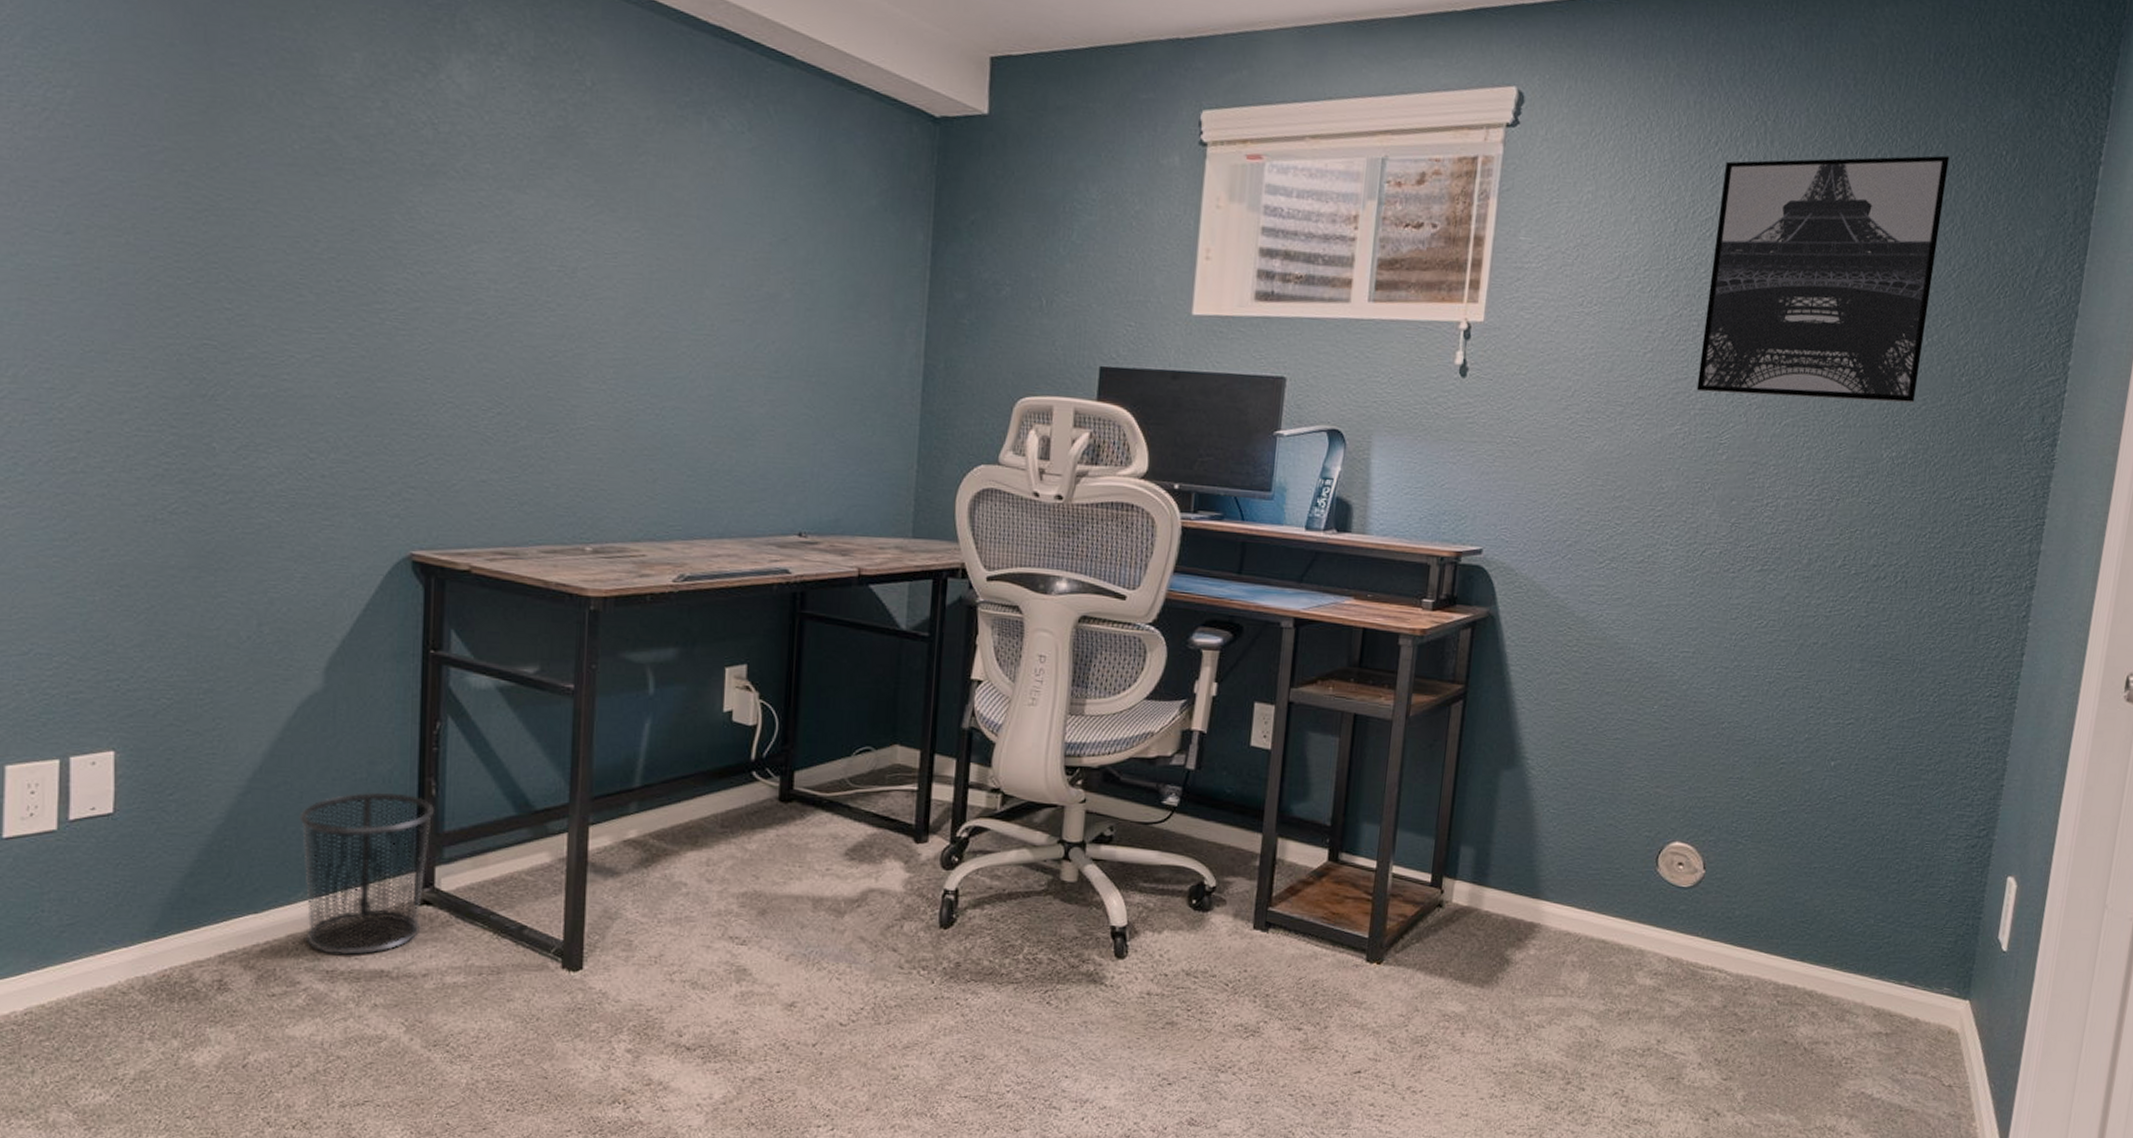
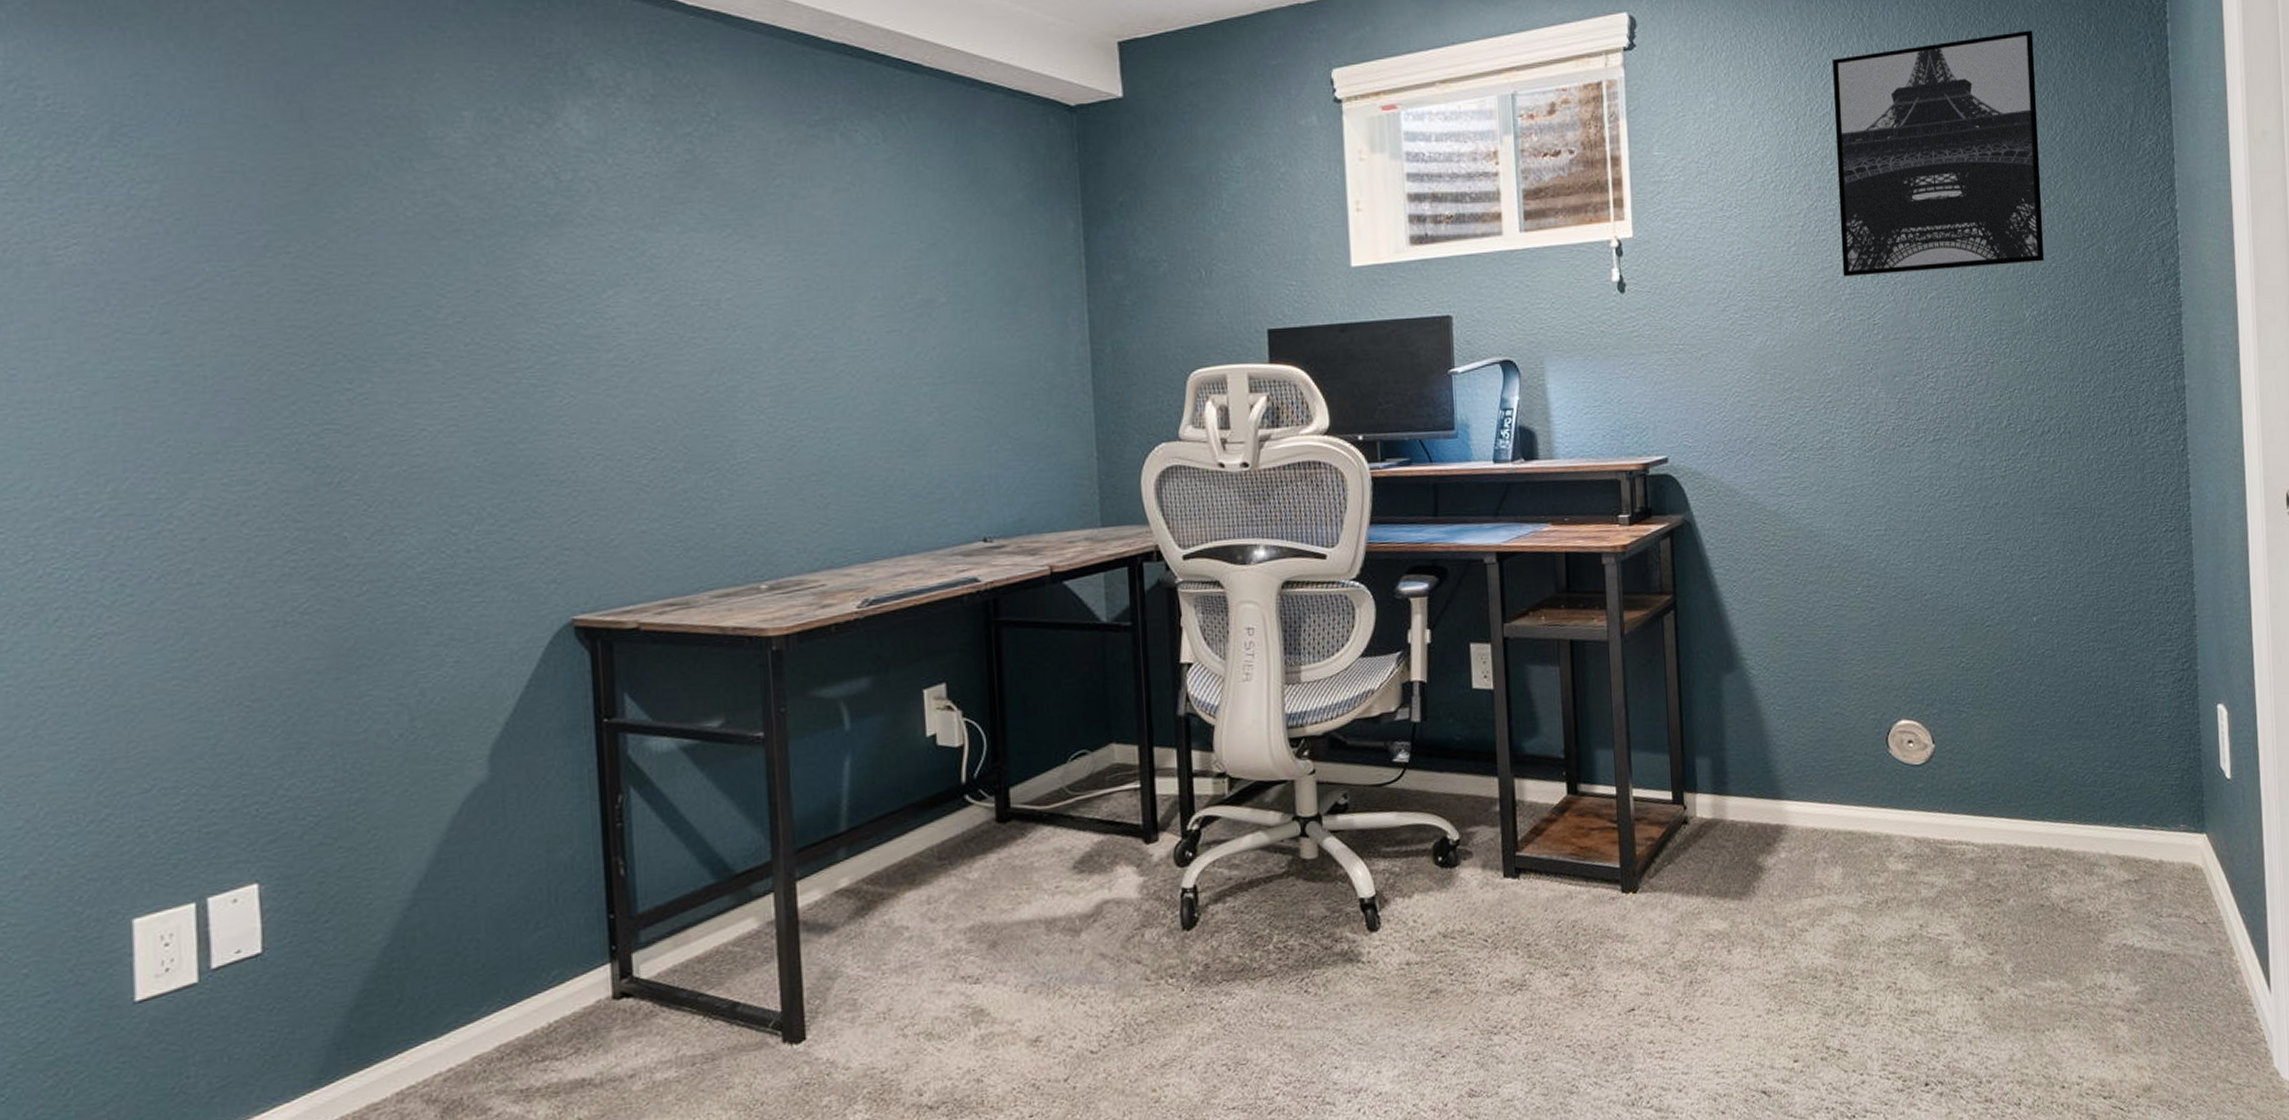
waste bin: present [299,792,434,955] -> none [474,879,625,1070]

